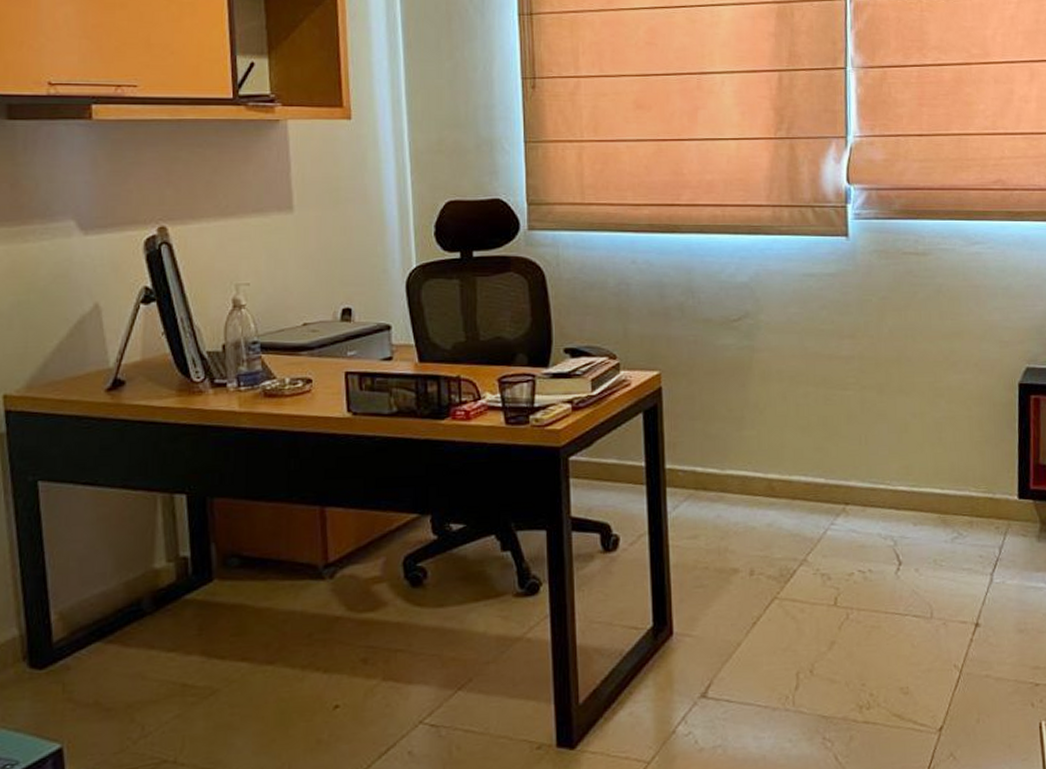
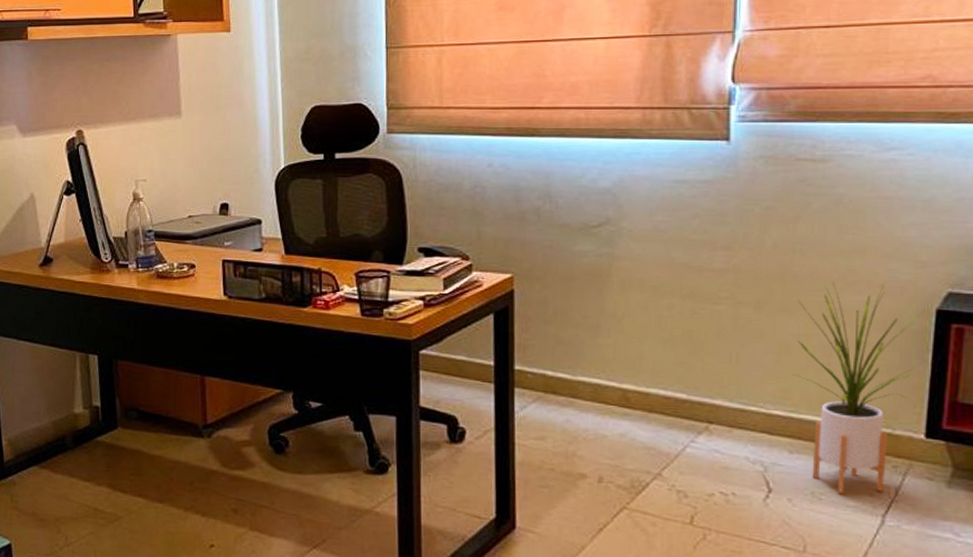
house plant: none [912,363,1011,559] -> present [794,282,926,495]

